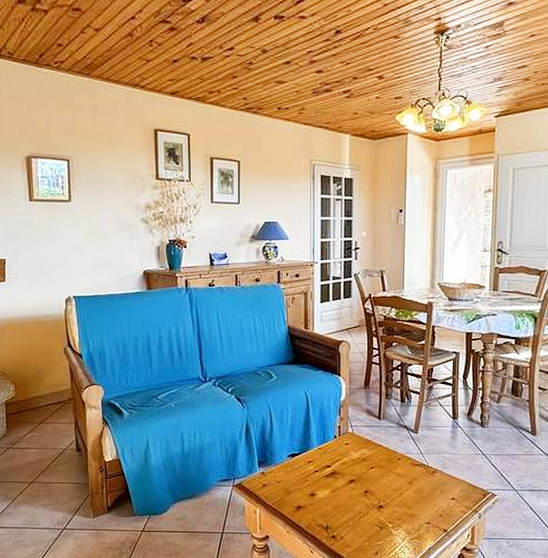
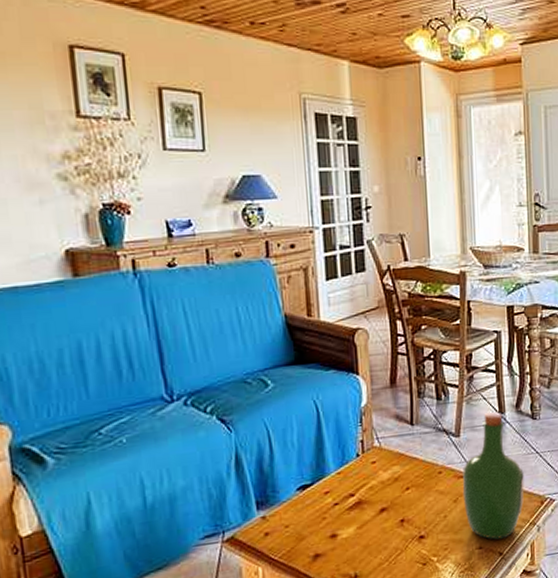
wine bottle: none [417,416,470,519] -> present [462,411,524,540]

